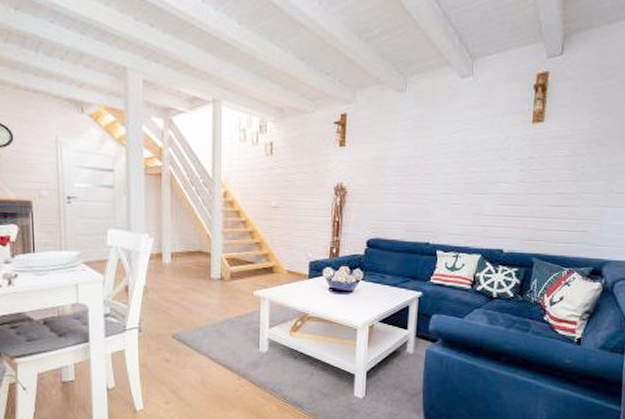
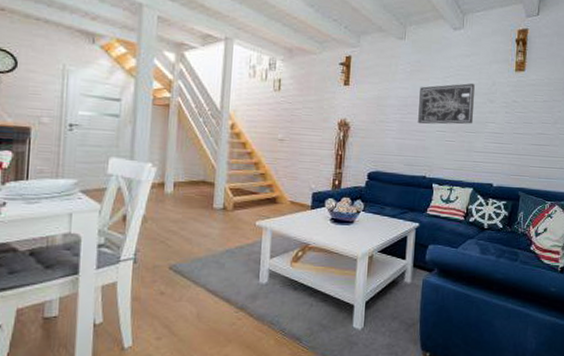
wall art: none [421,139,485,187] -> present [418,83,475,125]

